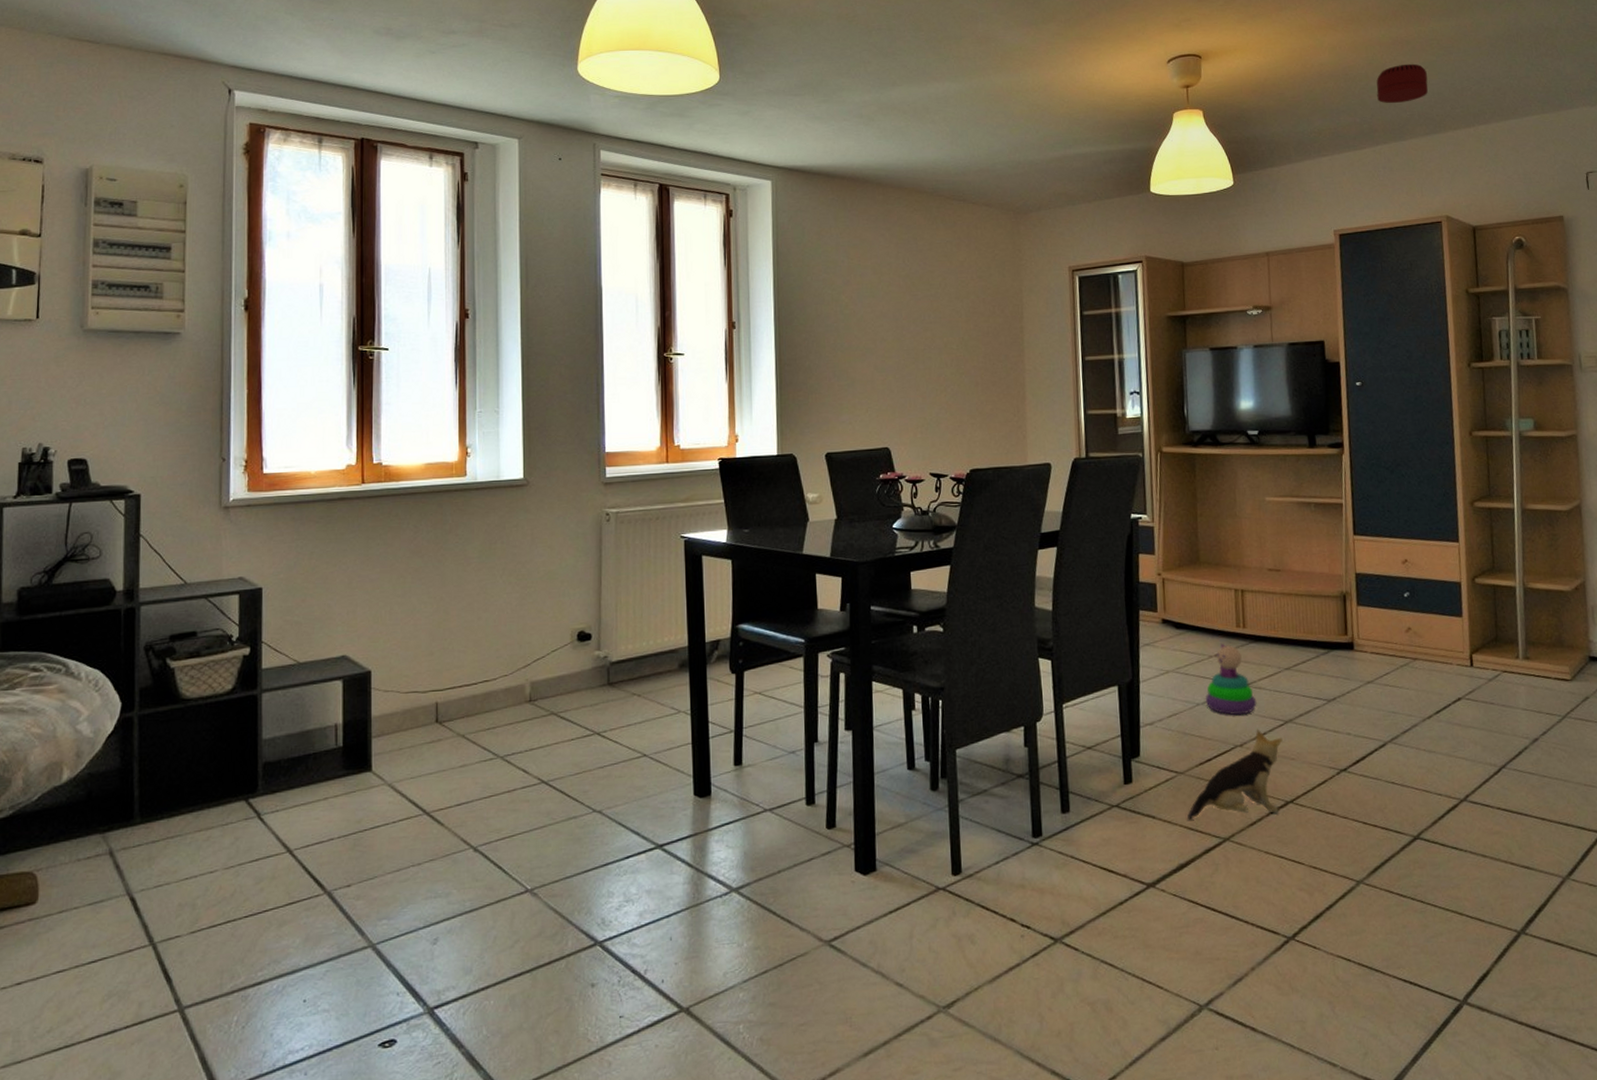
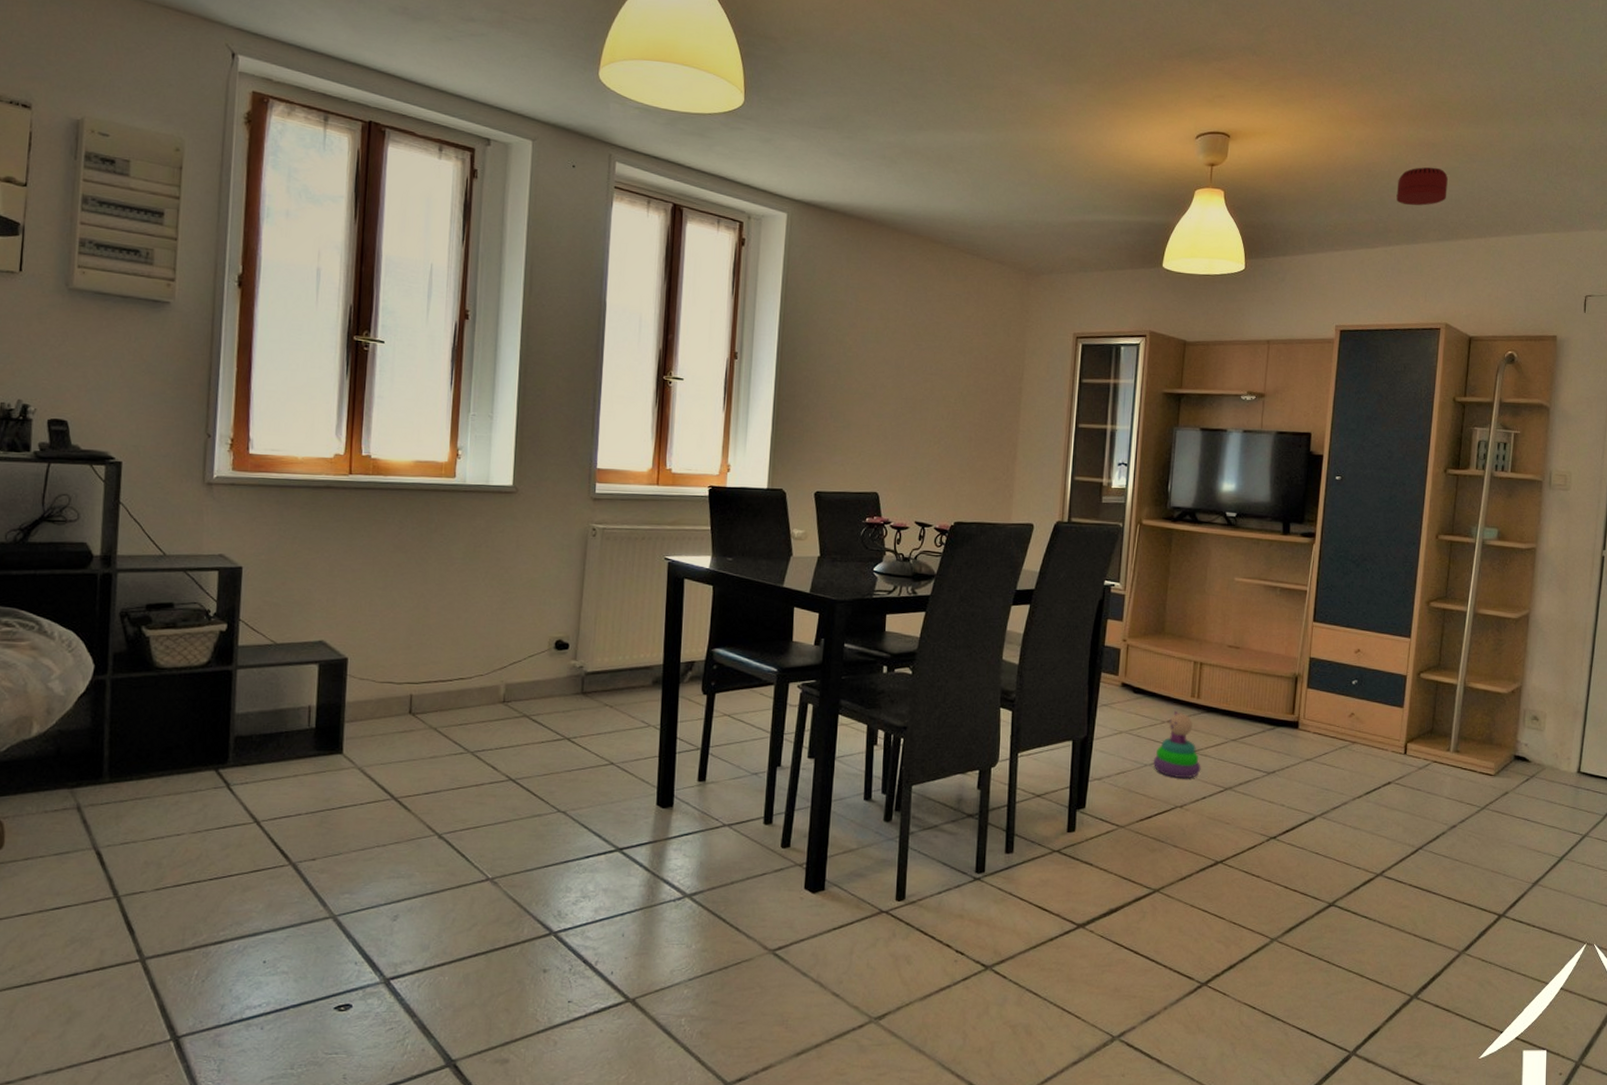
plush toy: present [1187,729,1283,820] -> none [1123,793,1221,871]

